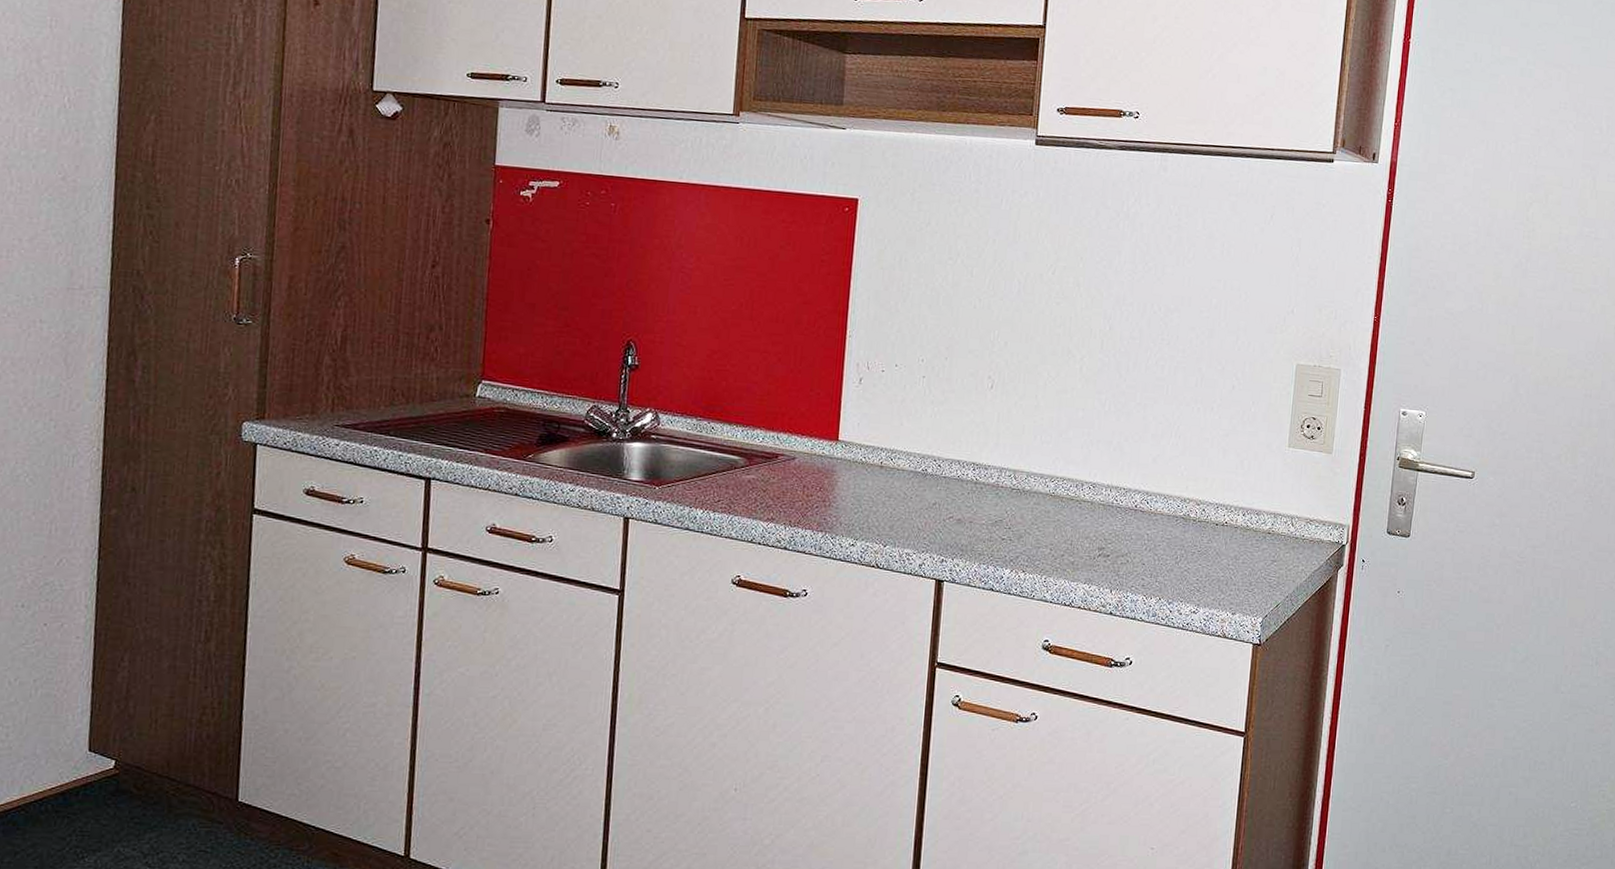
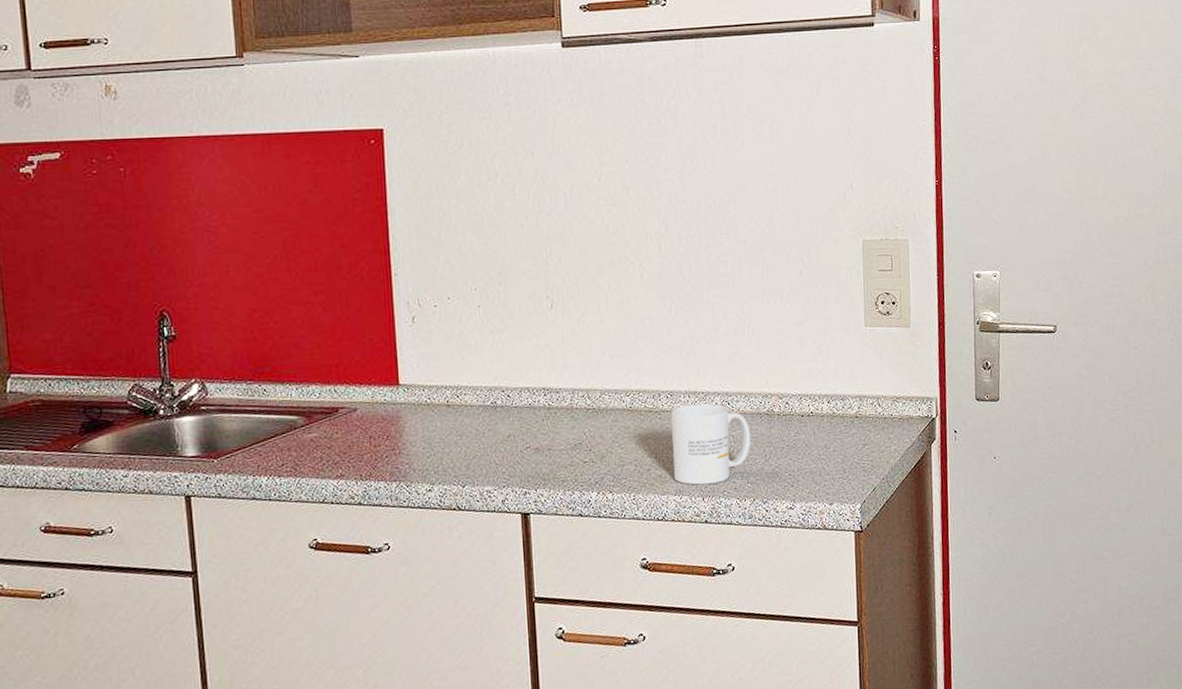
mug: none [1085,498,1165,578] -> present [670,404,751,485]

